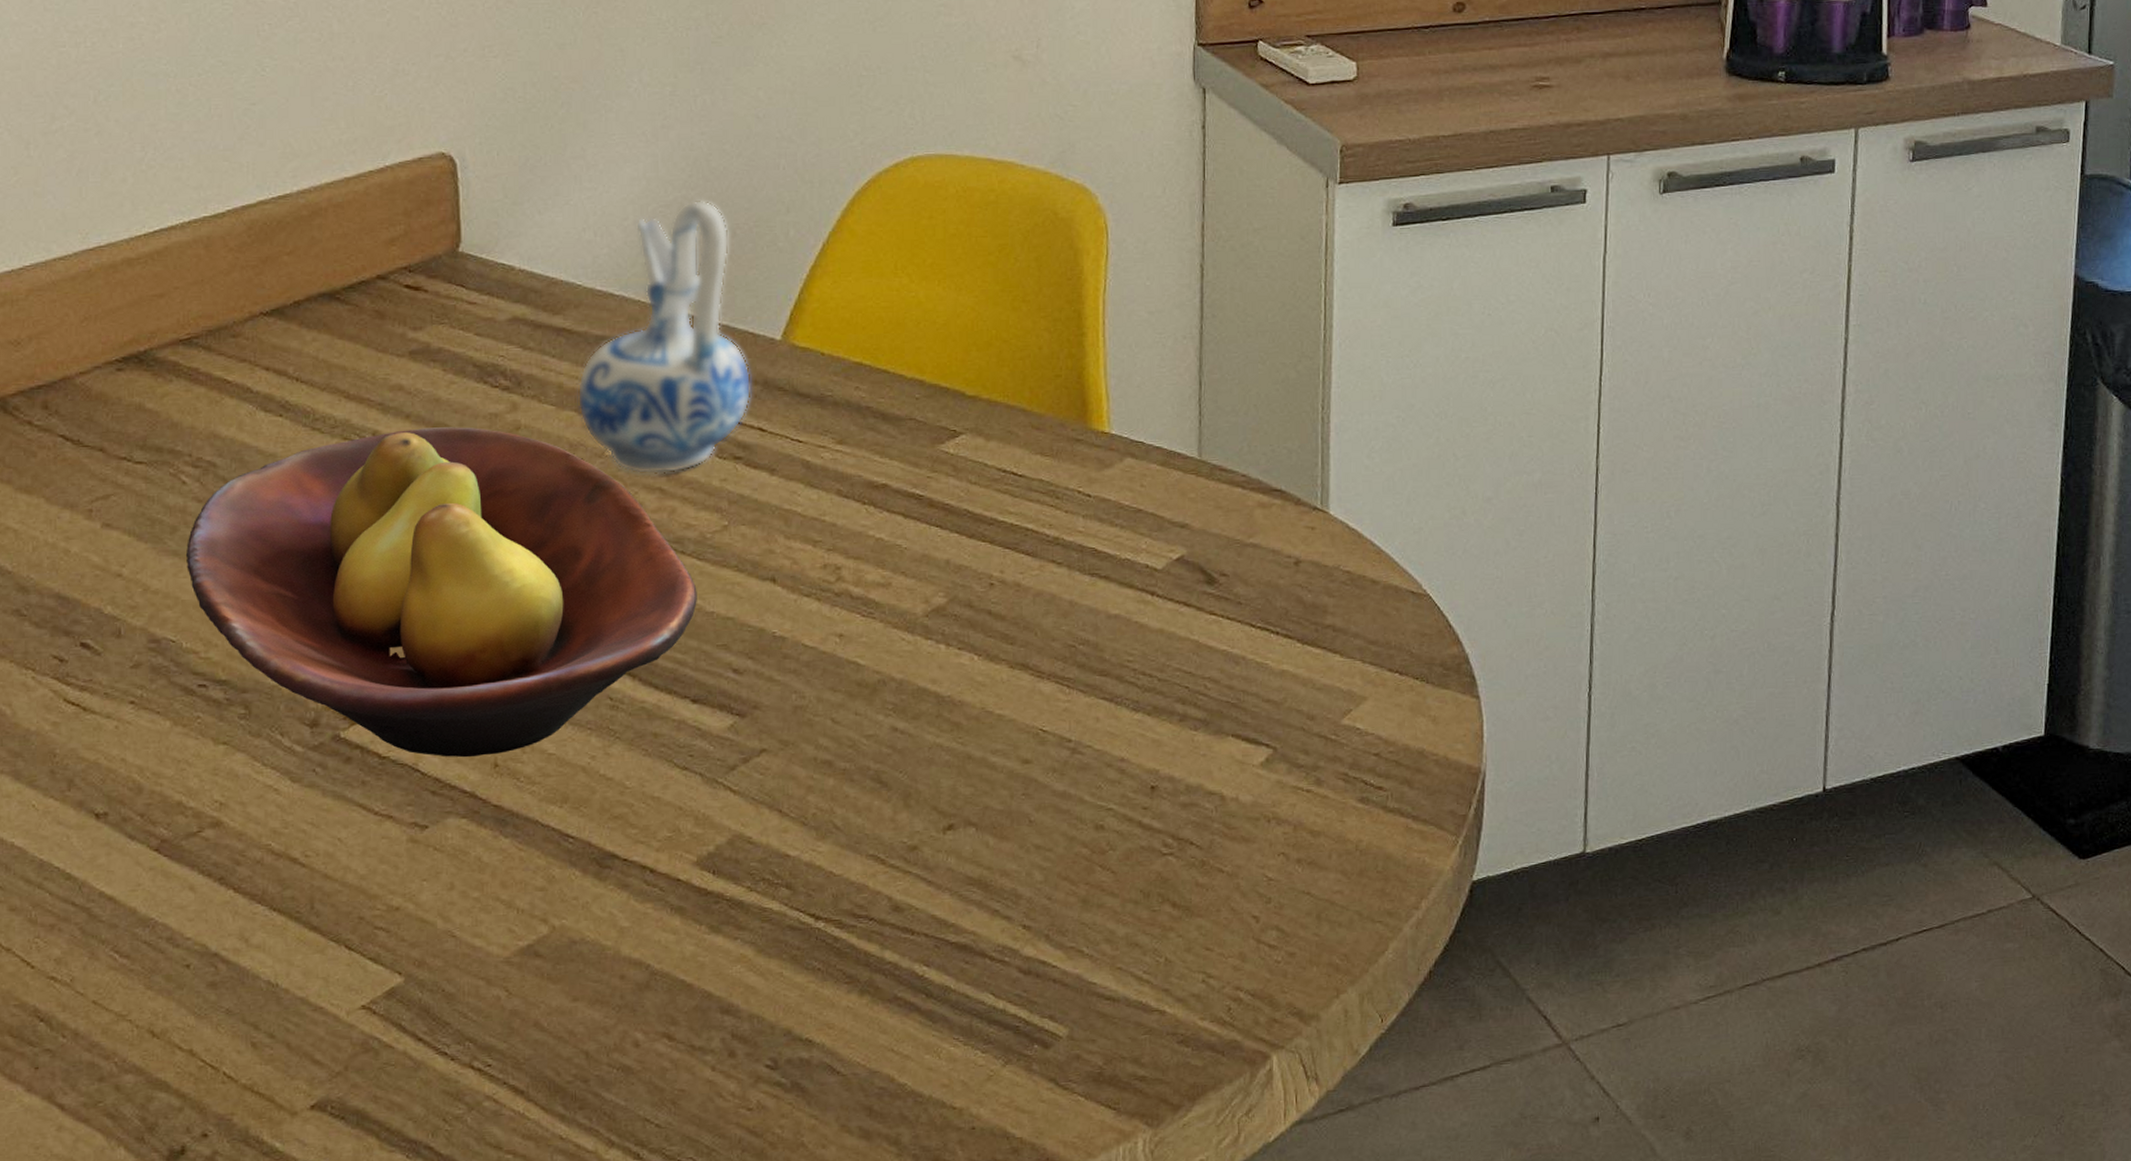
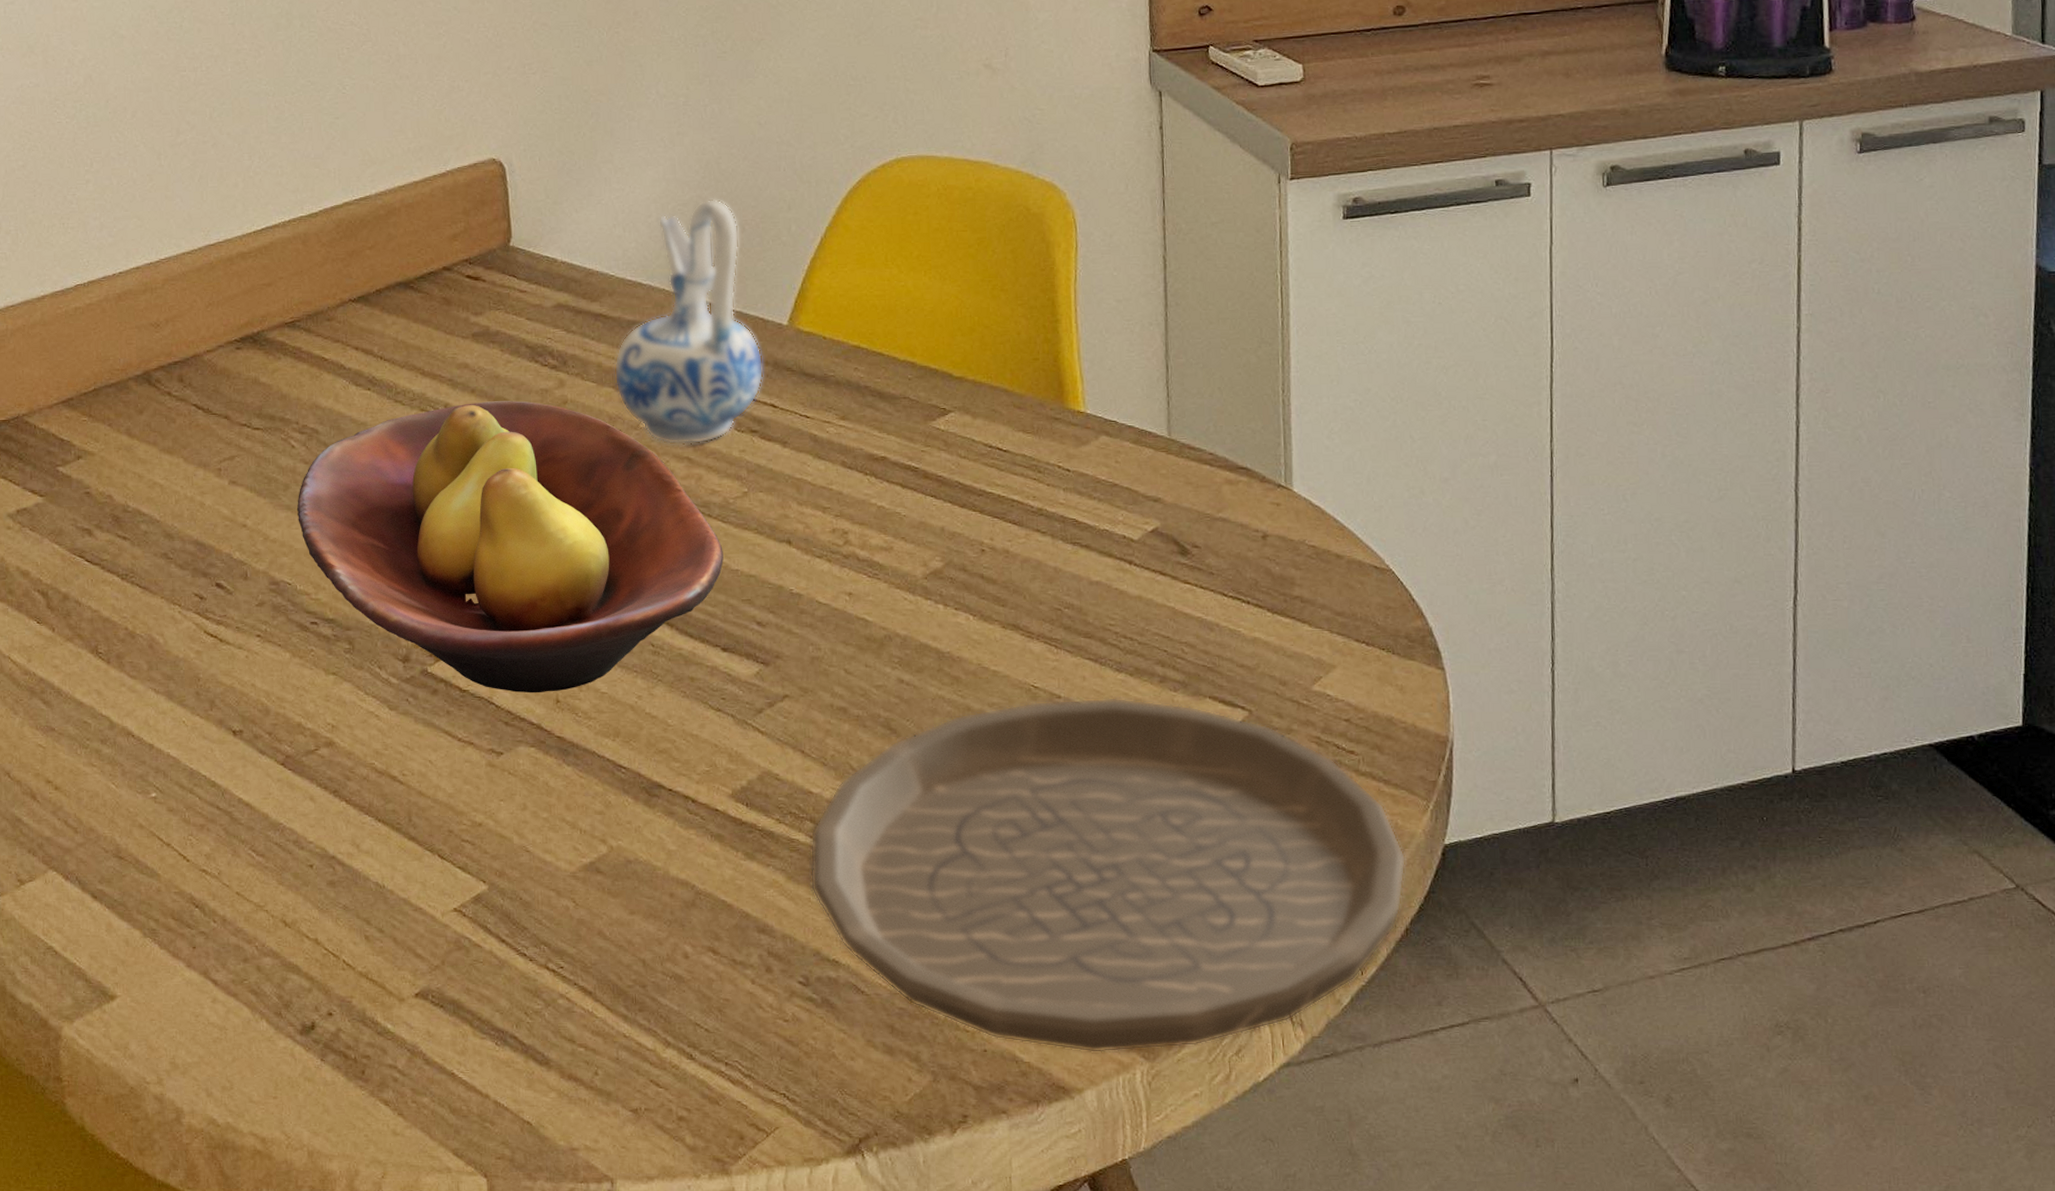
plate: none [783,738,1432,1124] -> present [809,696,1407,1054]

